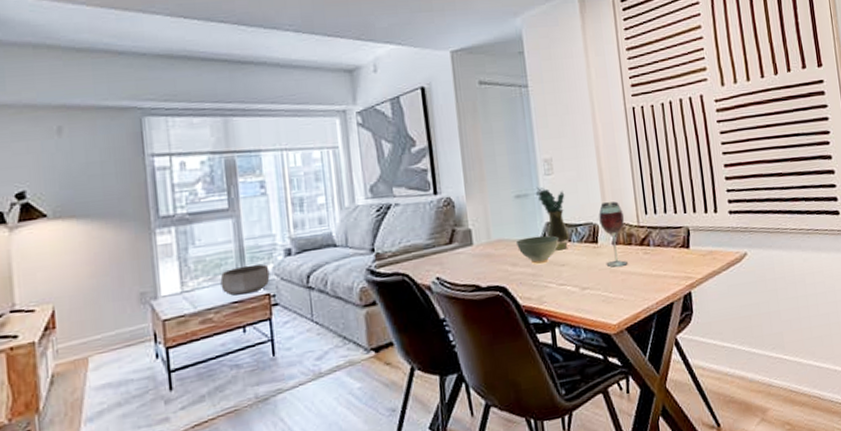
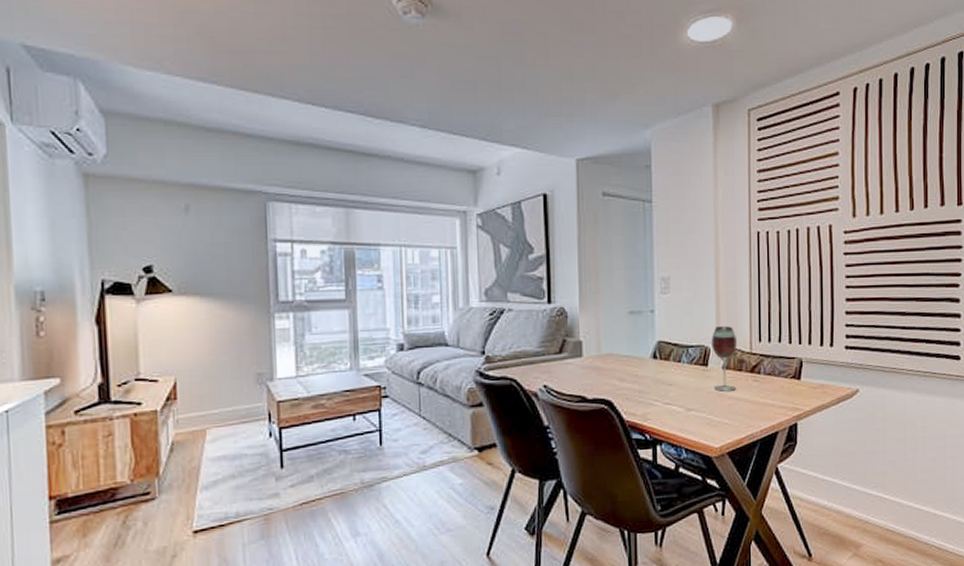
decorative bowl: present [220,264,270,296] -> none [334,356,382,384]
bowl: present [515,235,559,264] -> none [625,353,669,381]
vase: present [536,187,570,251] -> none [651,304,680,370]

